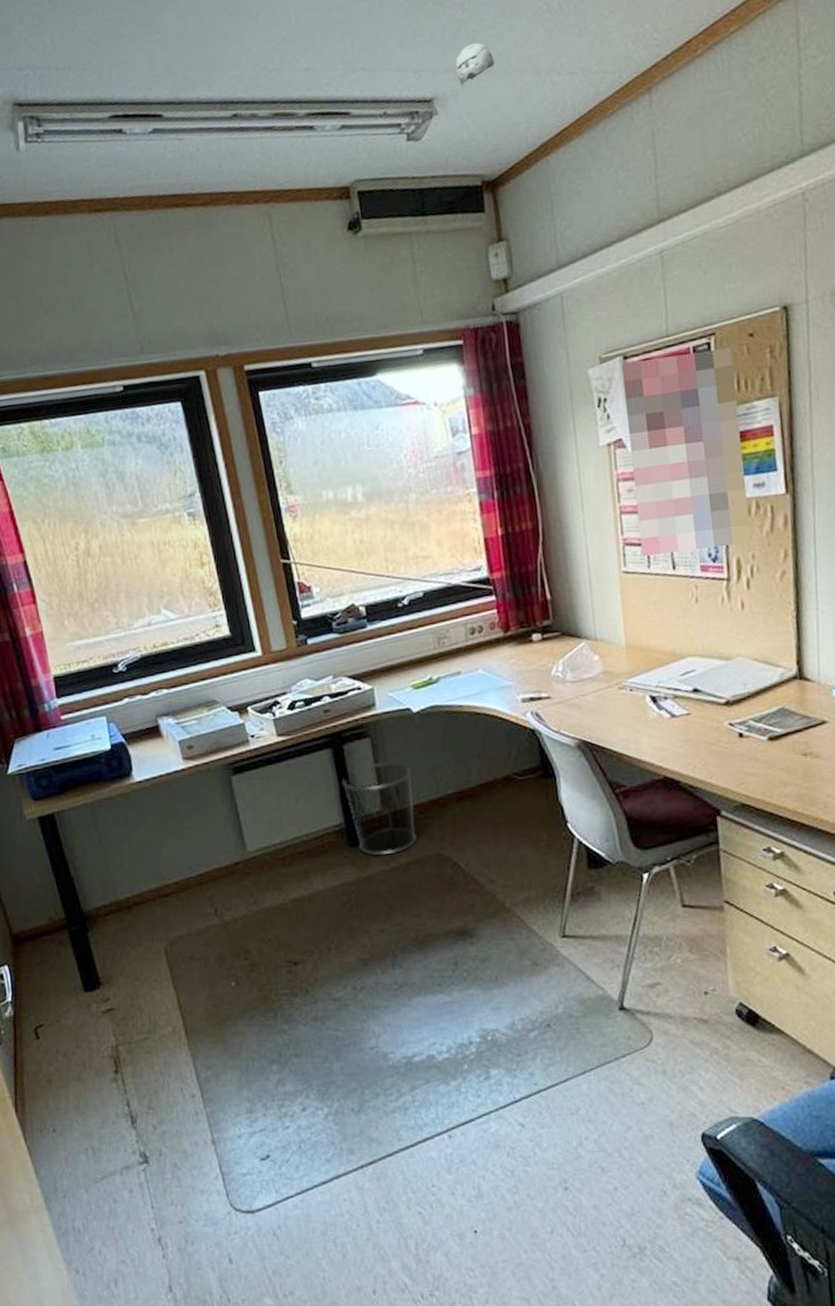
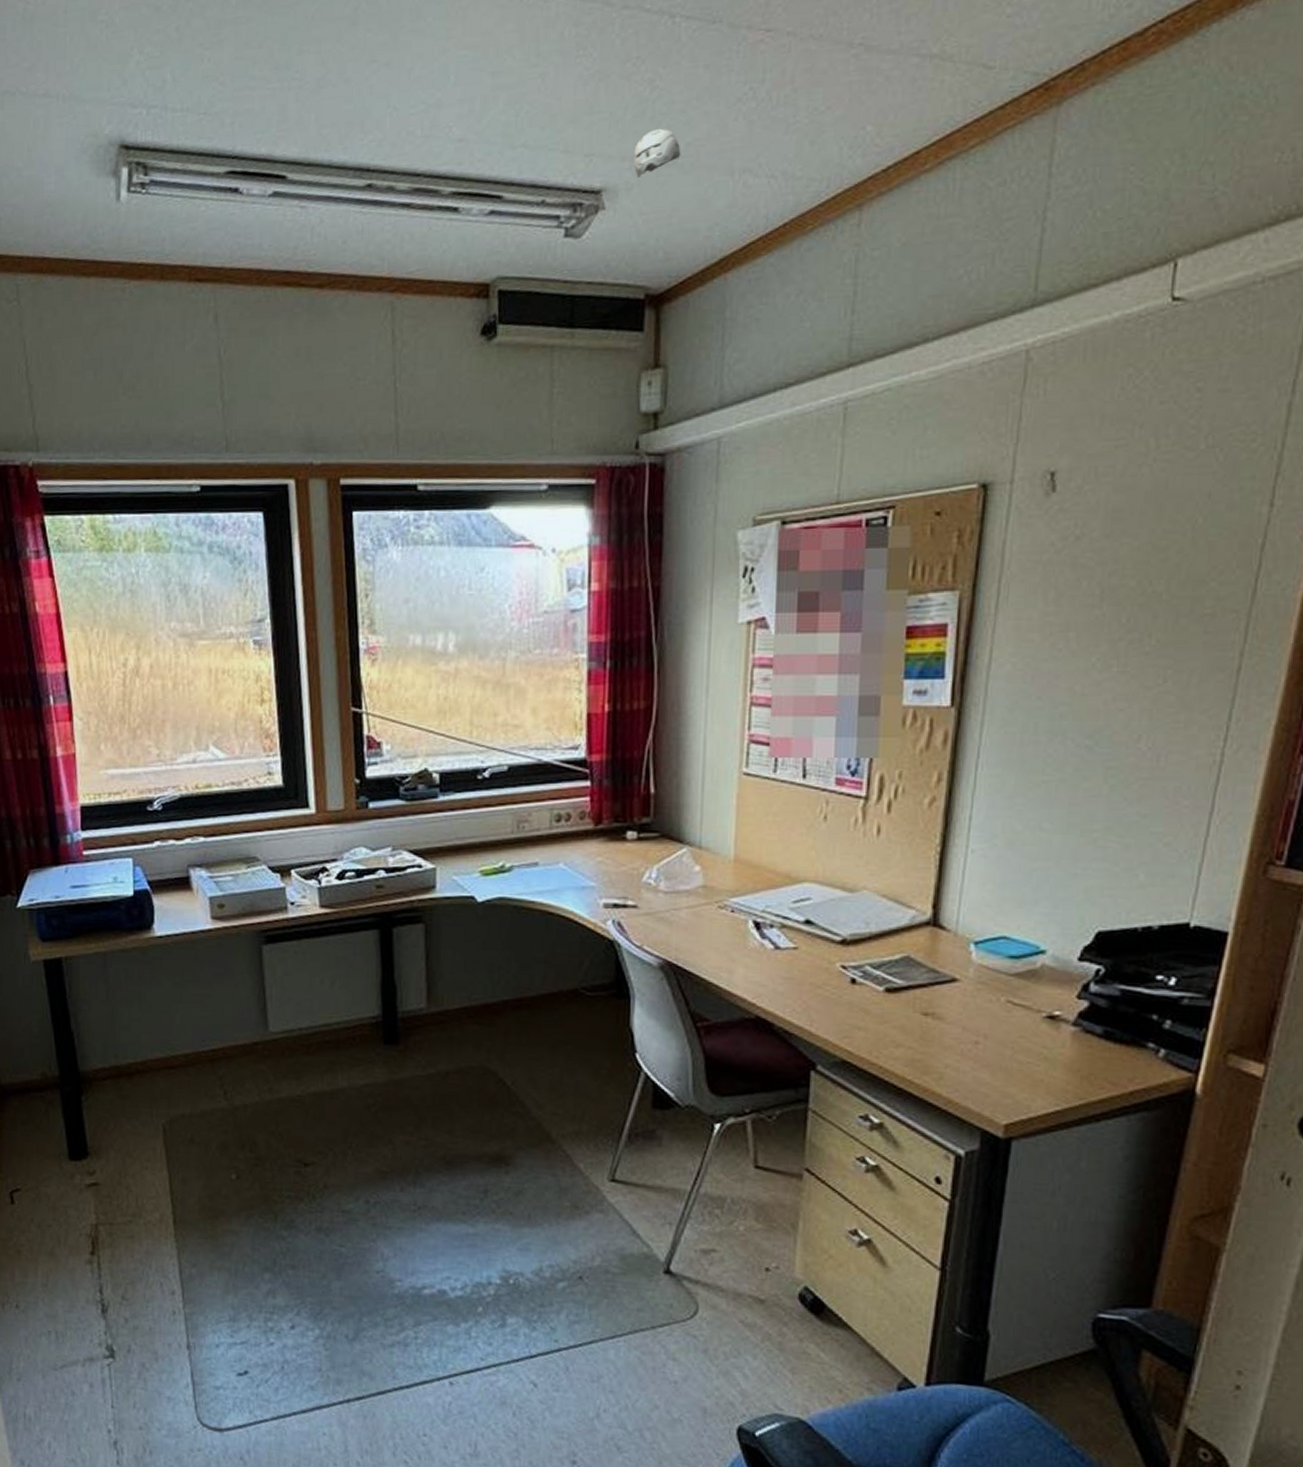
waste bin: present [342,762,417,856] -> none [385,954,466,1059]

